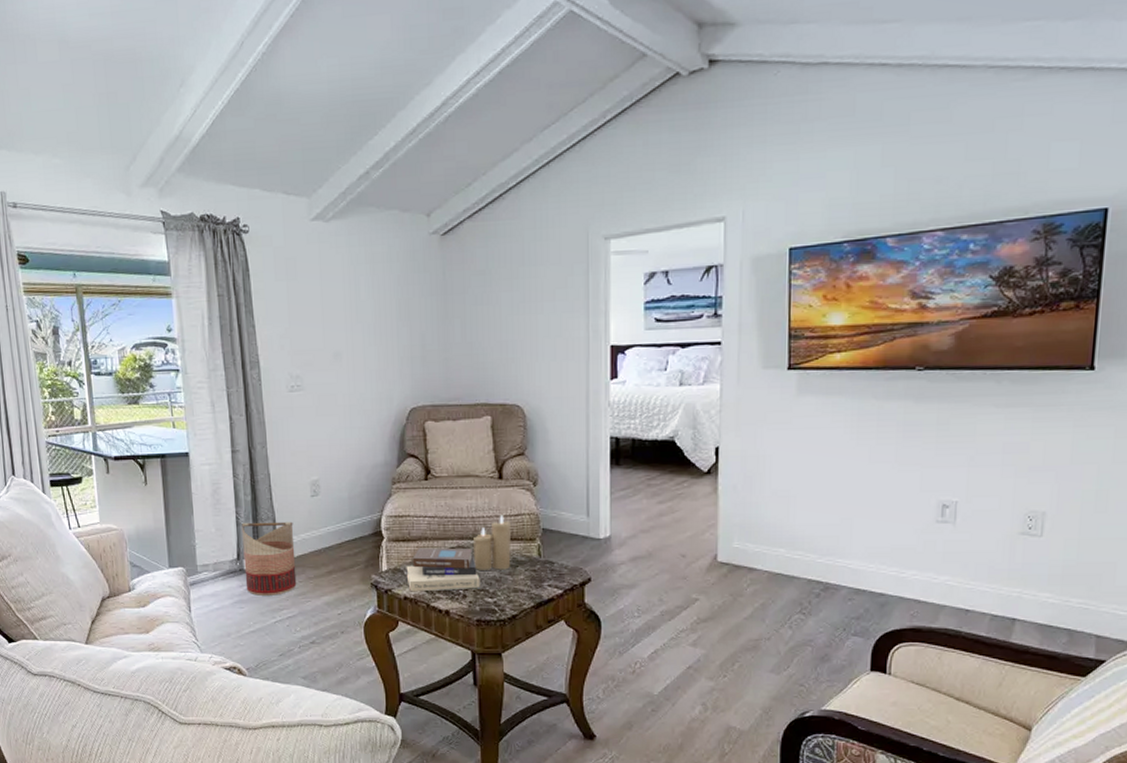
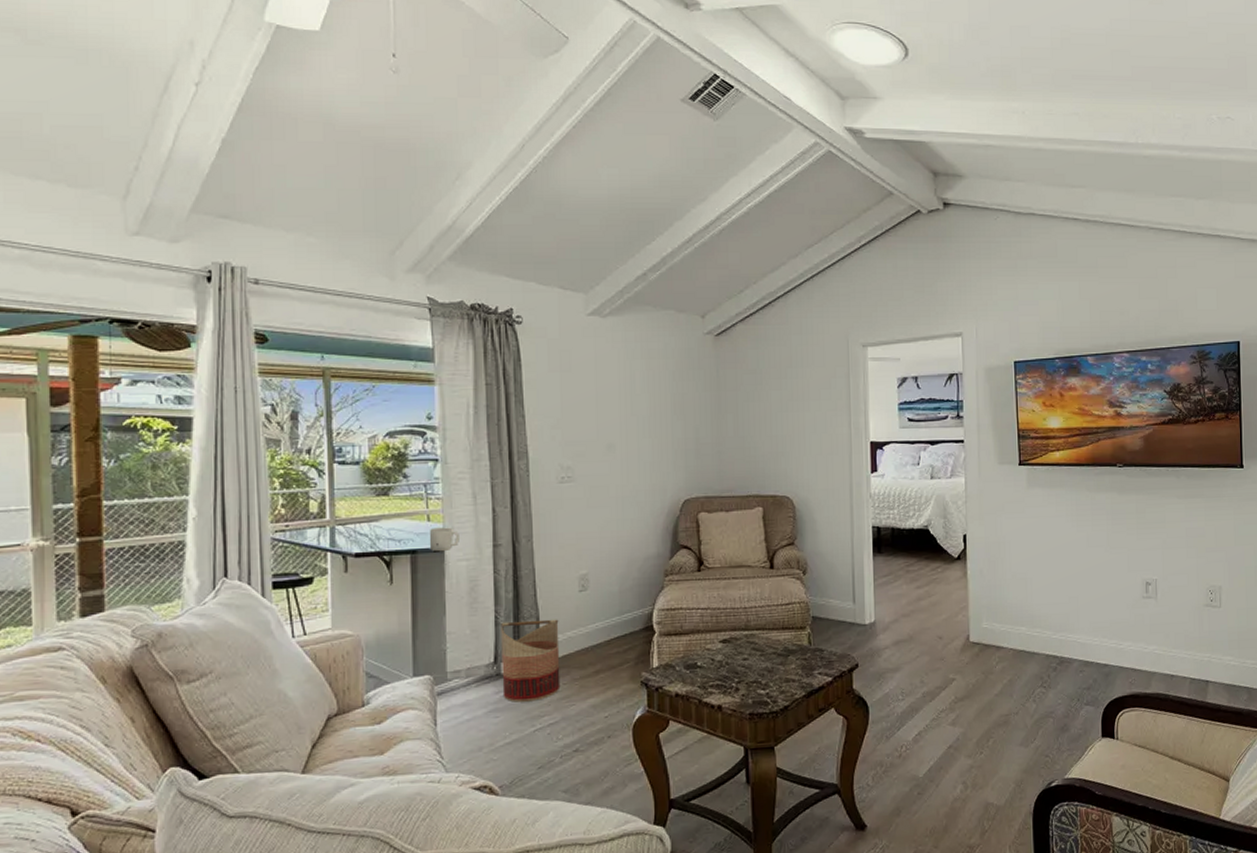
mug: none [175,433,202,457] -> present [429,527,459,552]
books: present [406,547,481,592] -> none [678,639,753,688]
candle: present [474,515,511,570] -> none [746,604,783,662]

